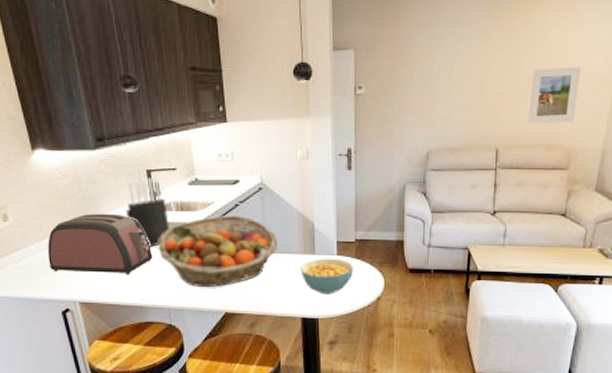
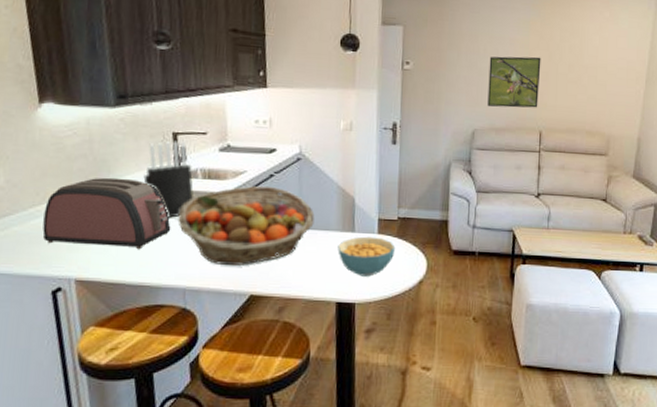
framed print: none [442,70,499,126] -> present [487,56,541,108]
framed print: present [528,67,581,124] -> none [569,58,616,111]

